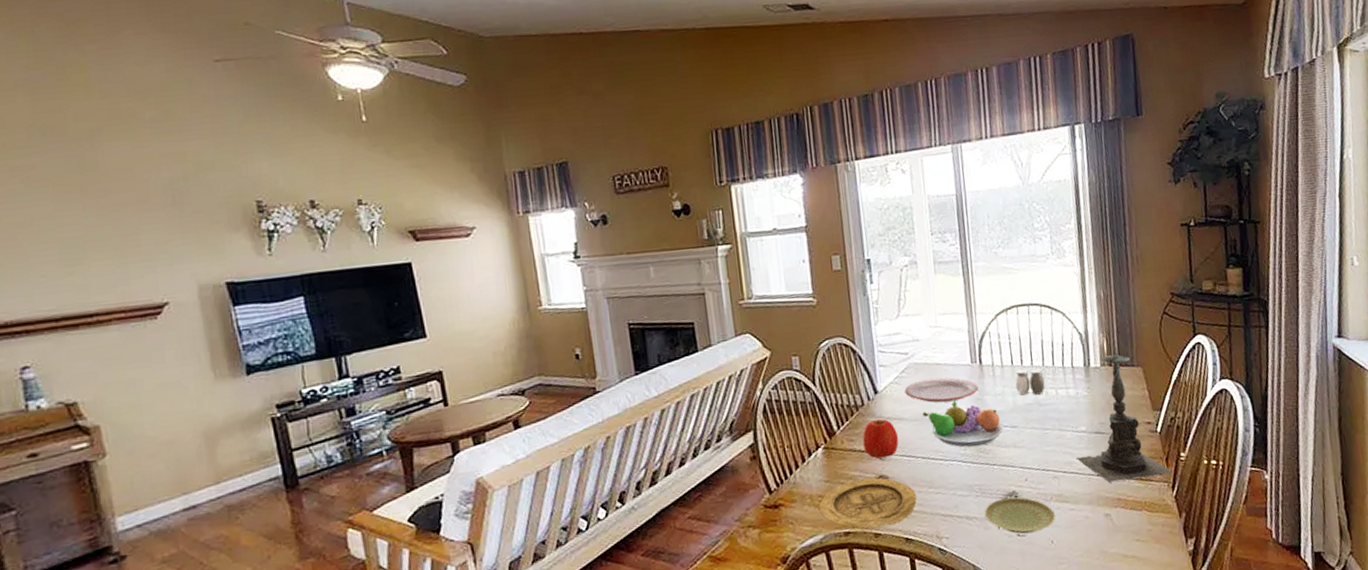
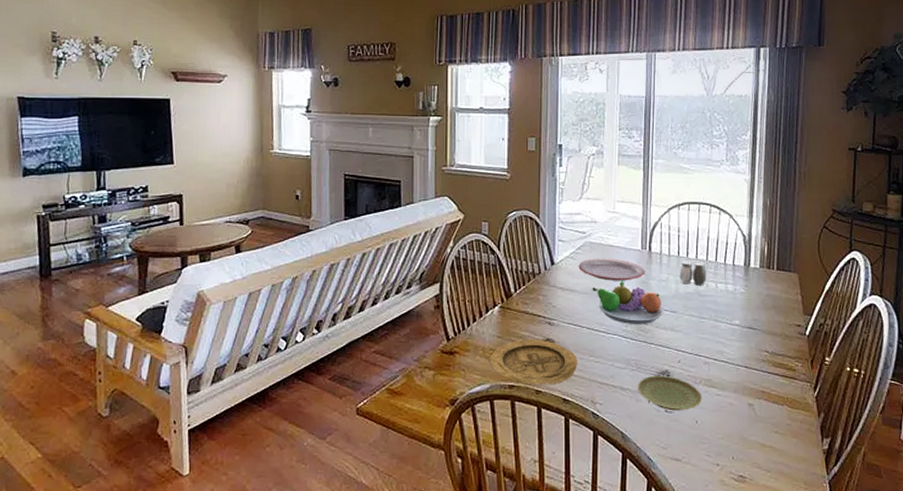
apple: present [862,419,899,458] -> none [536,289,568,323]
candle holder: present [1077,339,1174,483] -> none [728,244,817,375]

